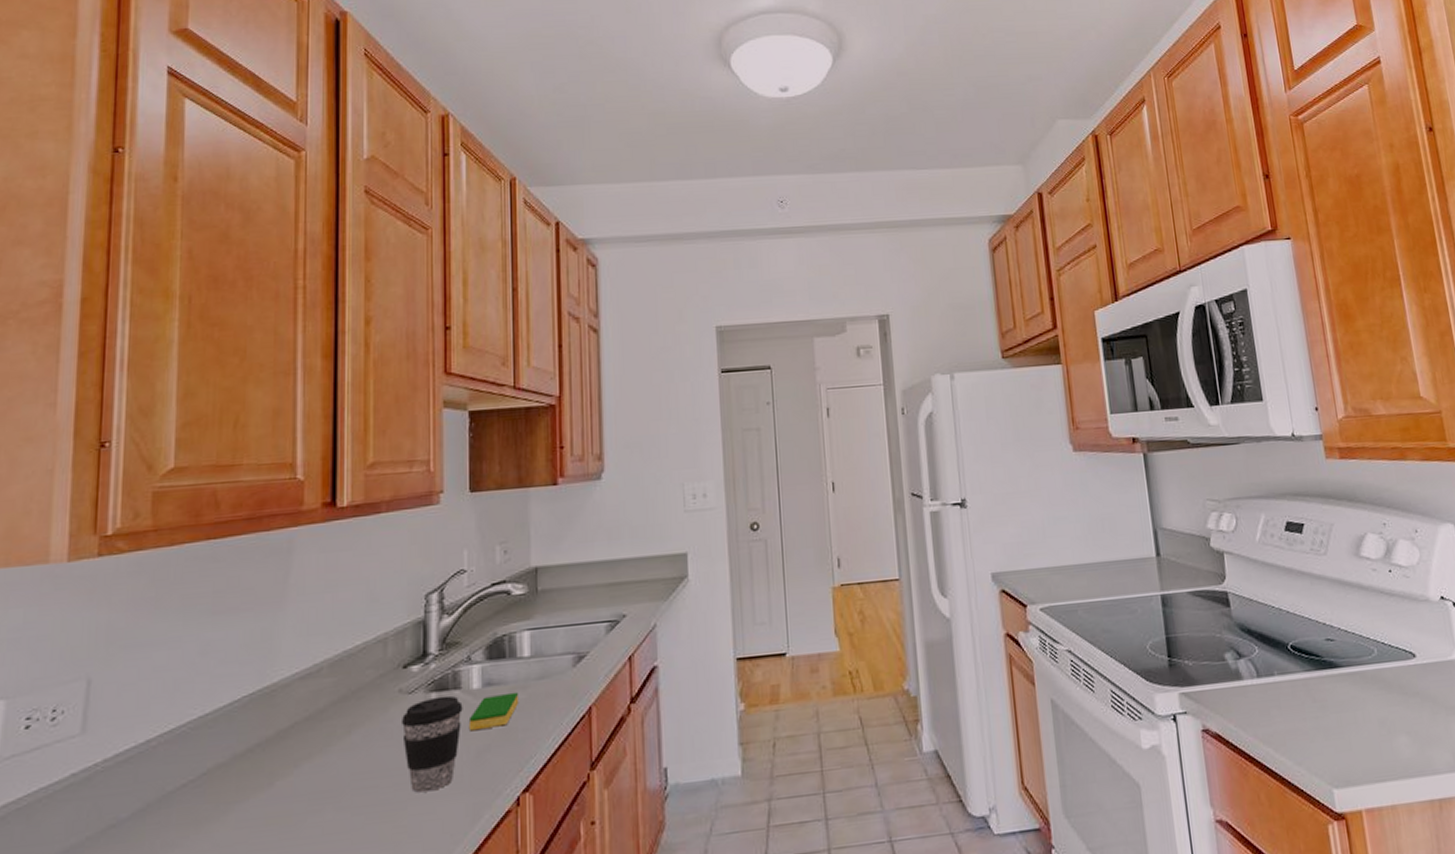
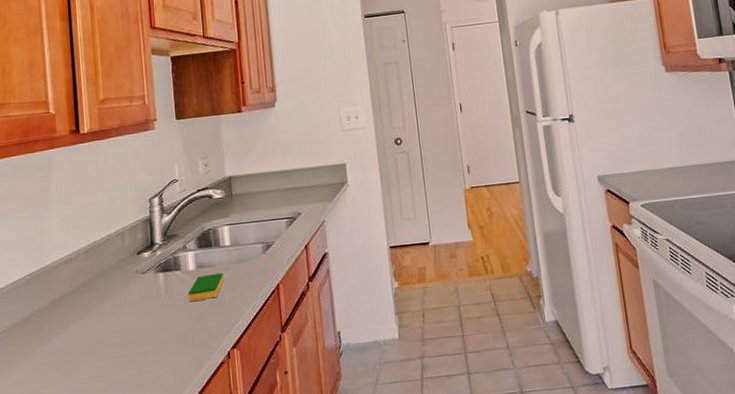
coffee cup: present [400,695,463,793] -> none [138,275,183,347]

